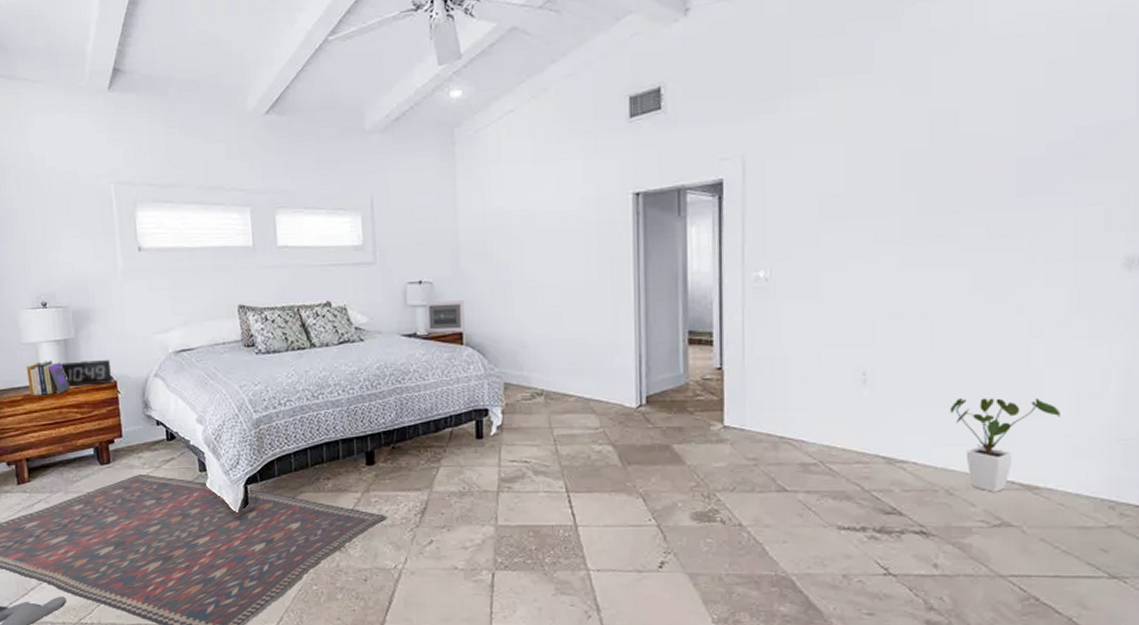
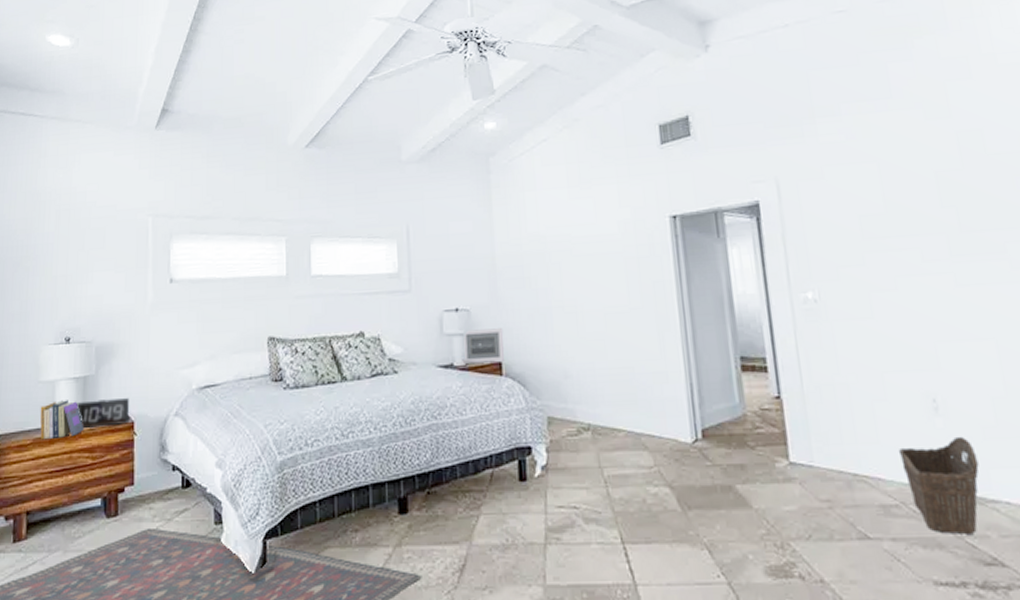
wicker basket: none [823,405,895,488] -> present [898,436,979,534]

